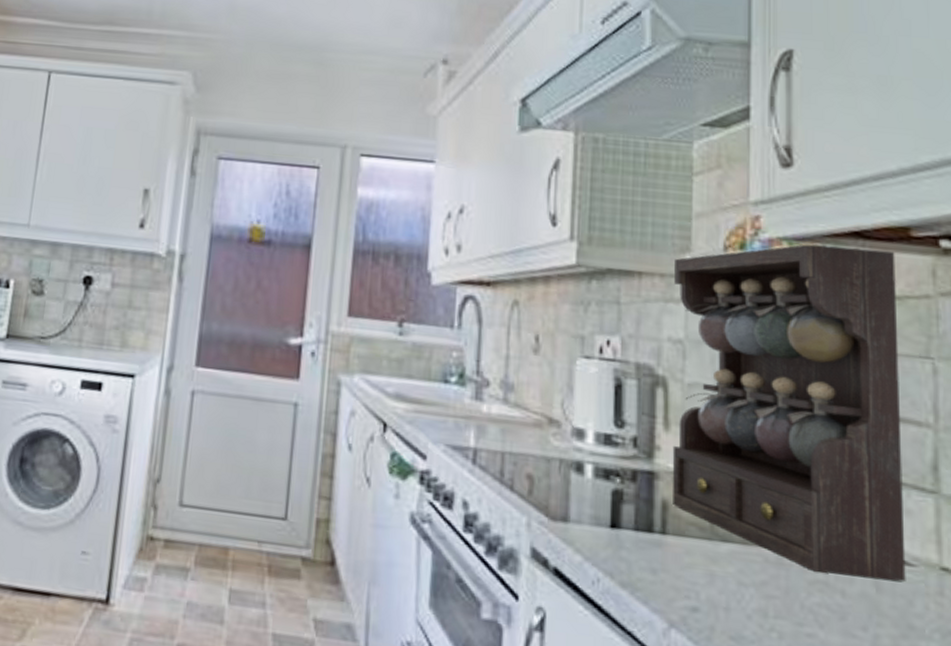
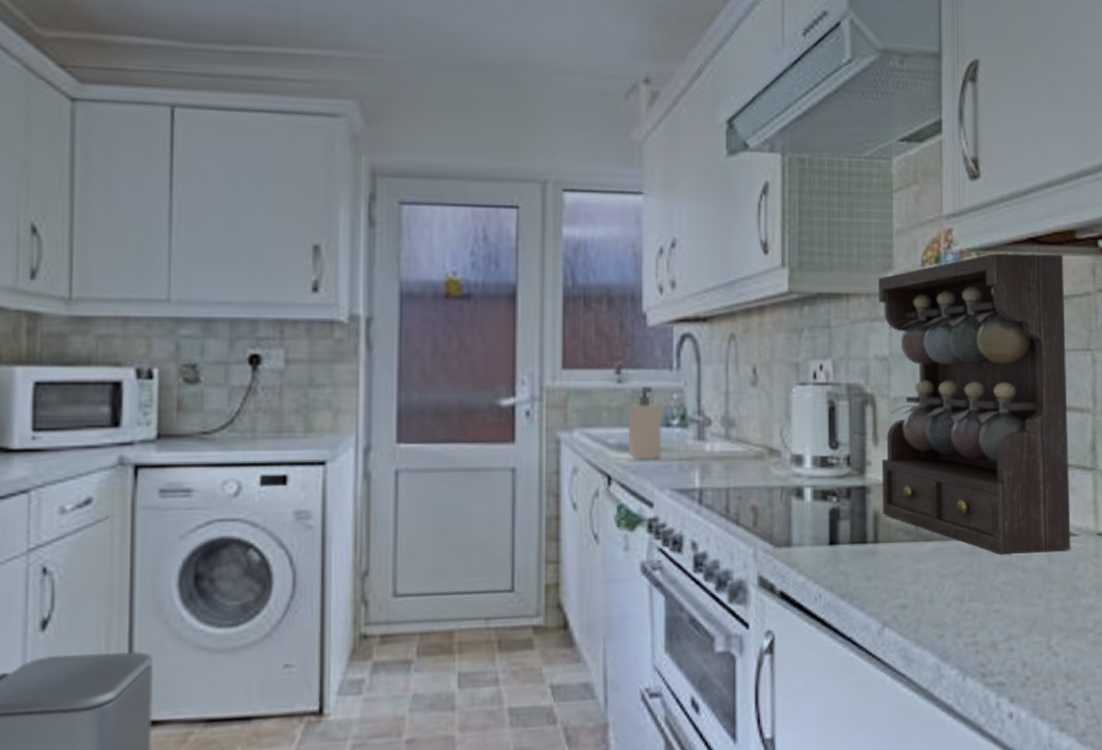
soap dispenser: none [405,341,441,413] -> present [629,386,662,460]

